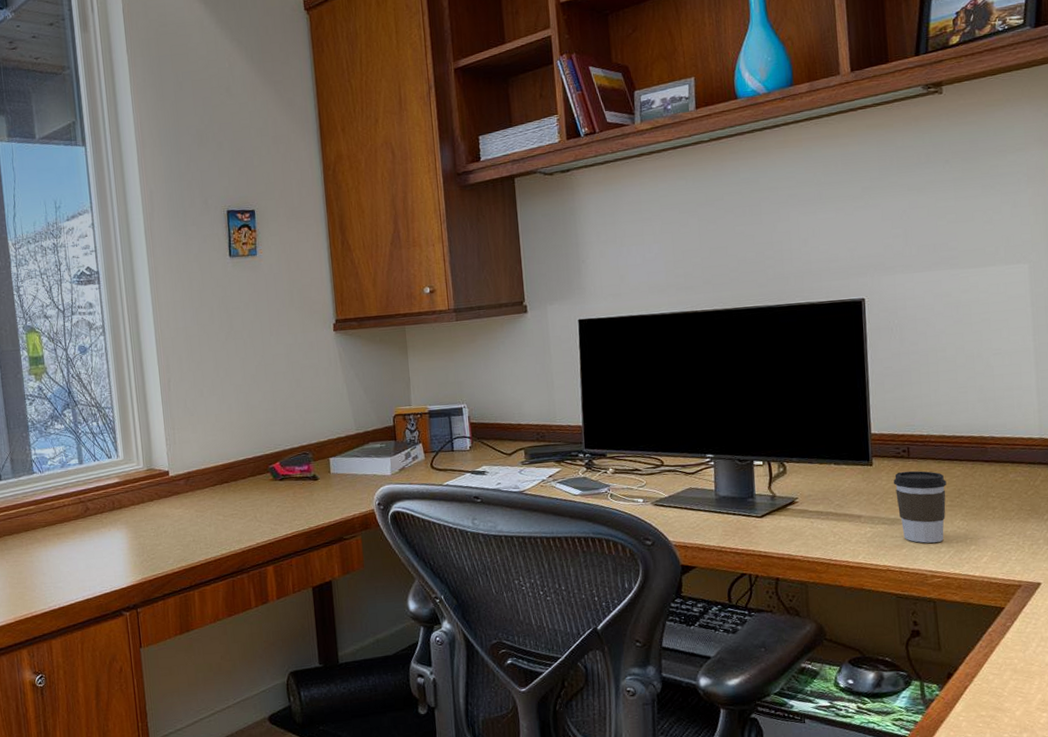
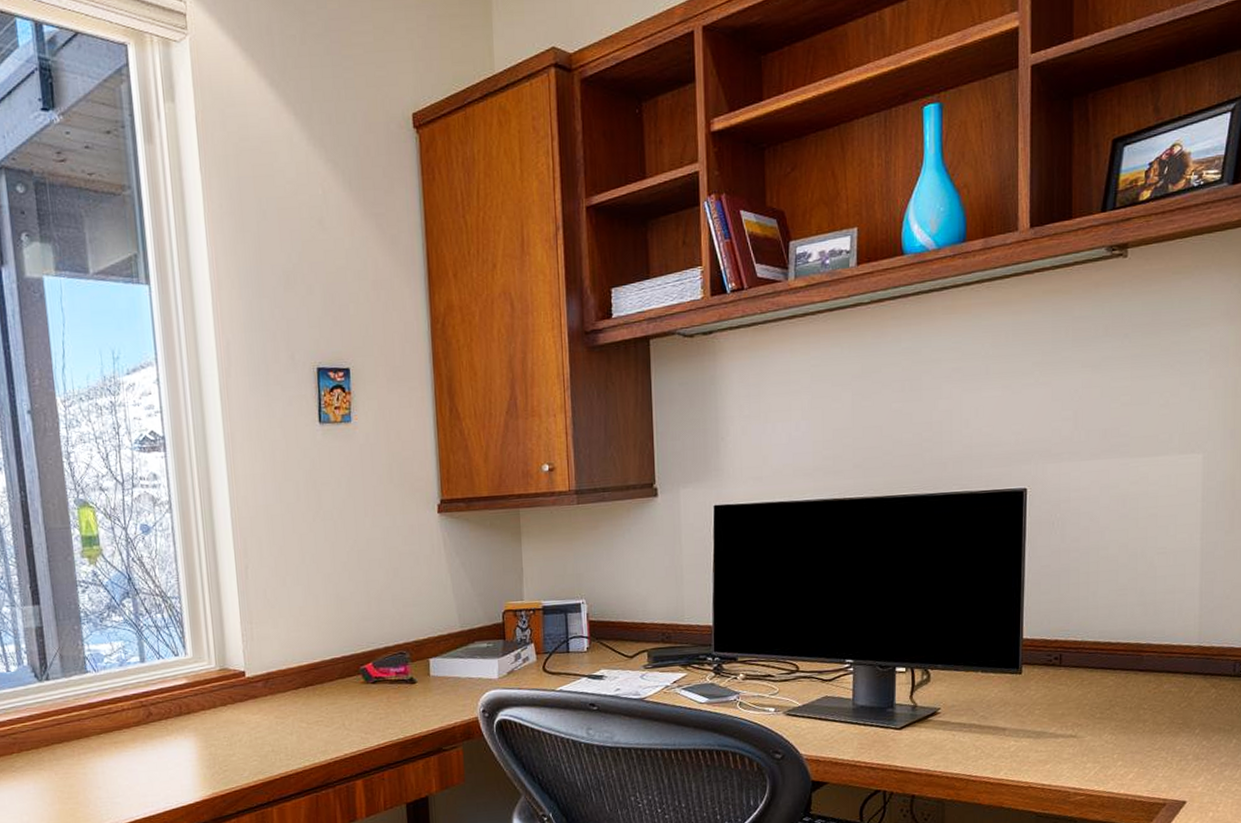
coffee cup: present [893,471,947,543] -> none [1042,680,1098,759]

